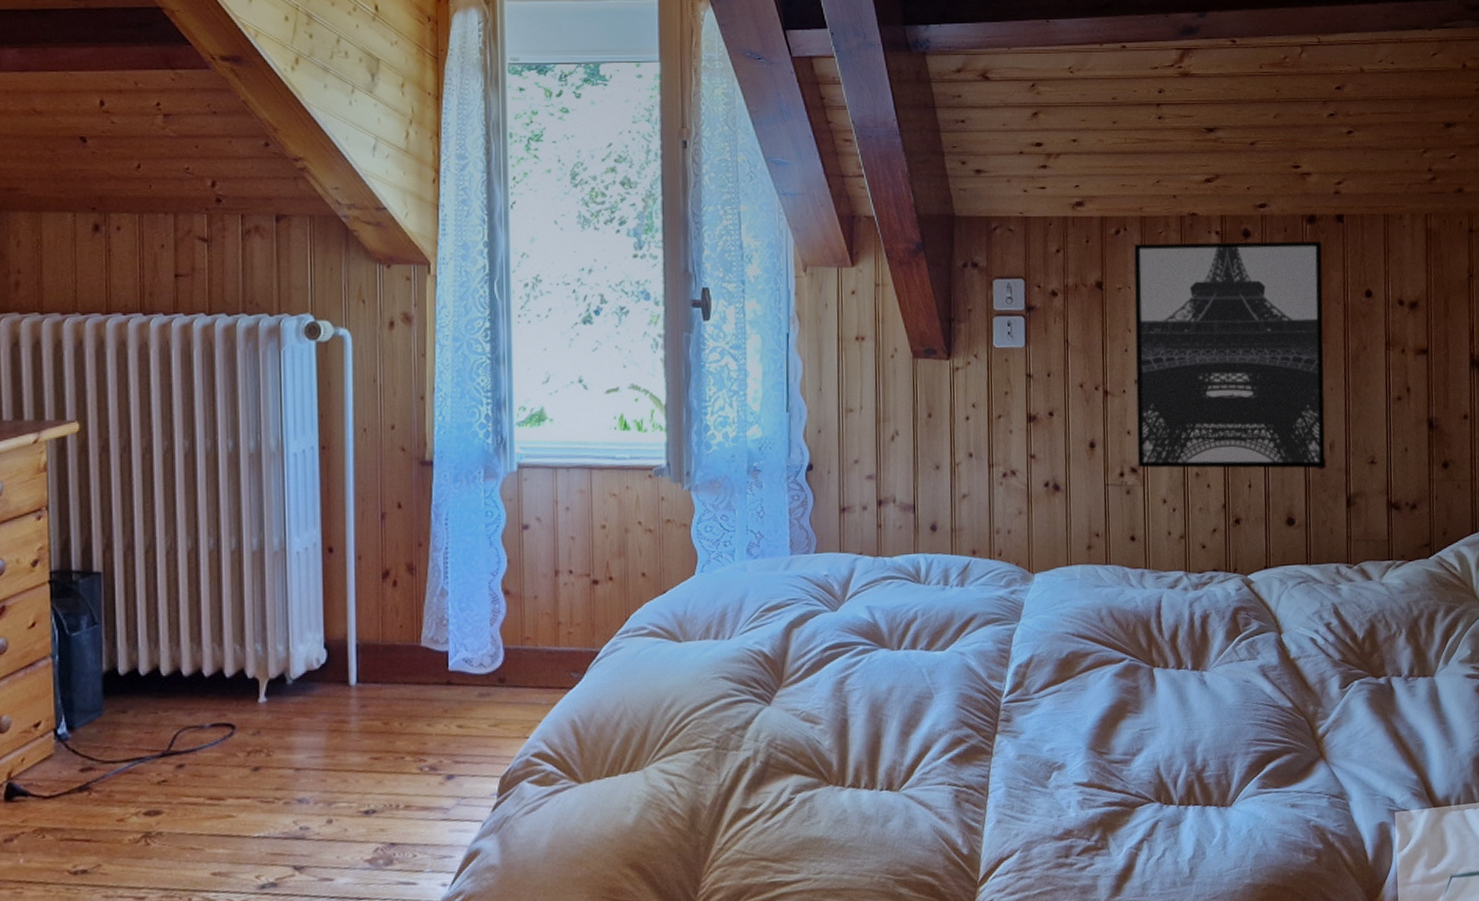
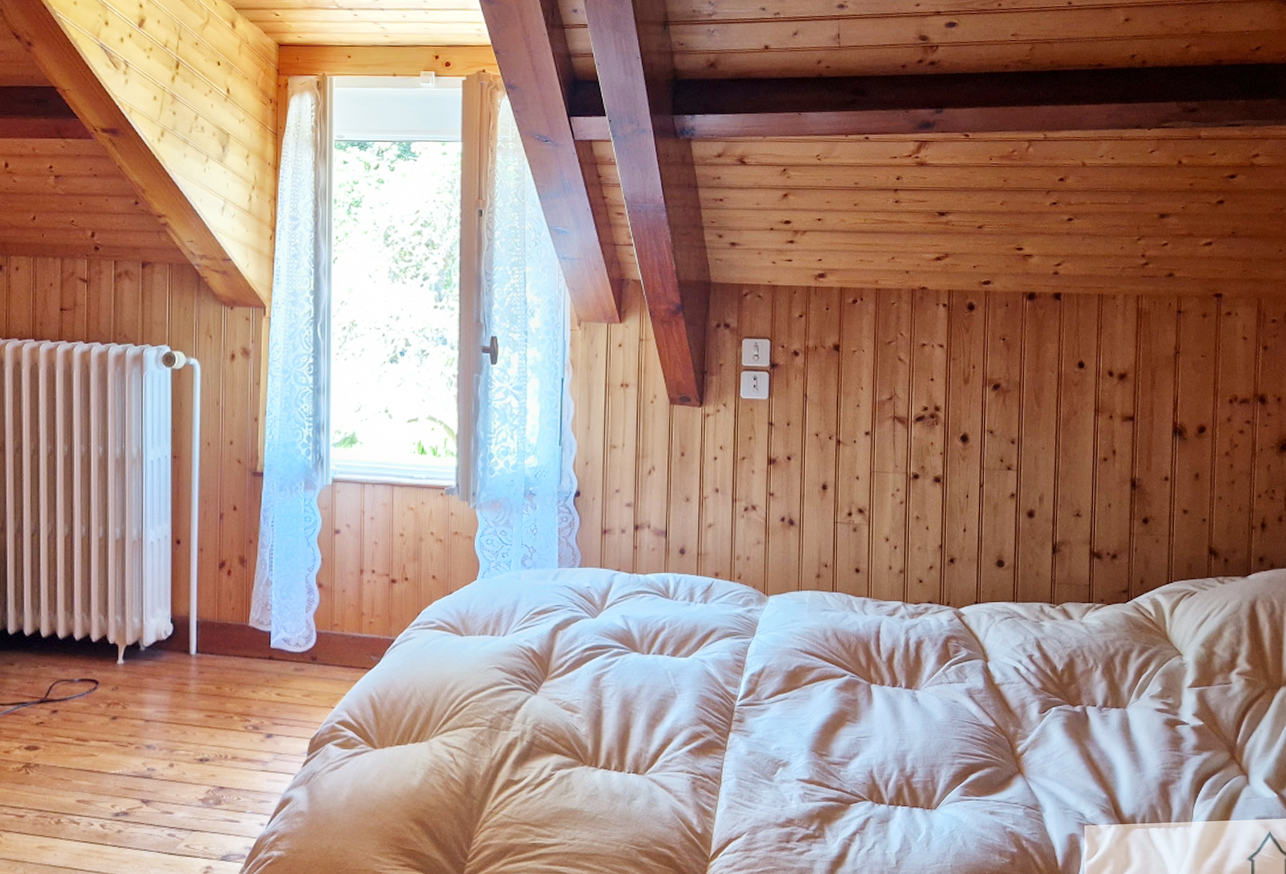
wall art: present [1134,240,1326,469] -> none [864,312,1040,518]

